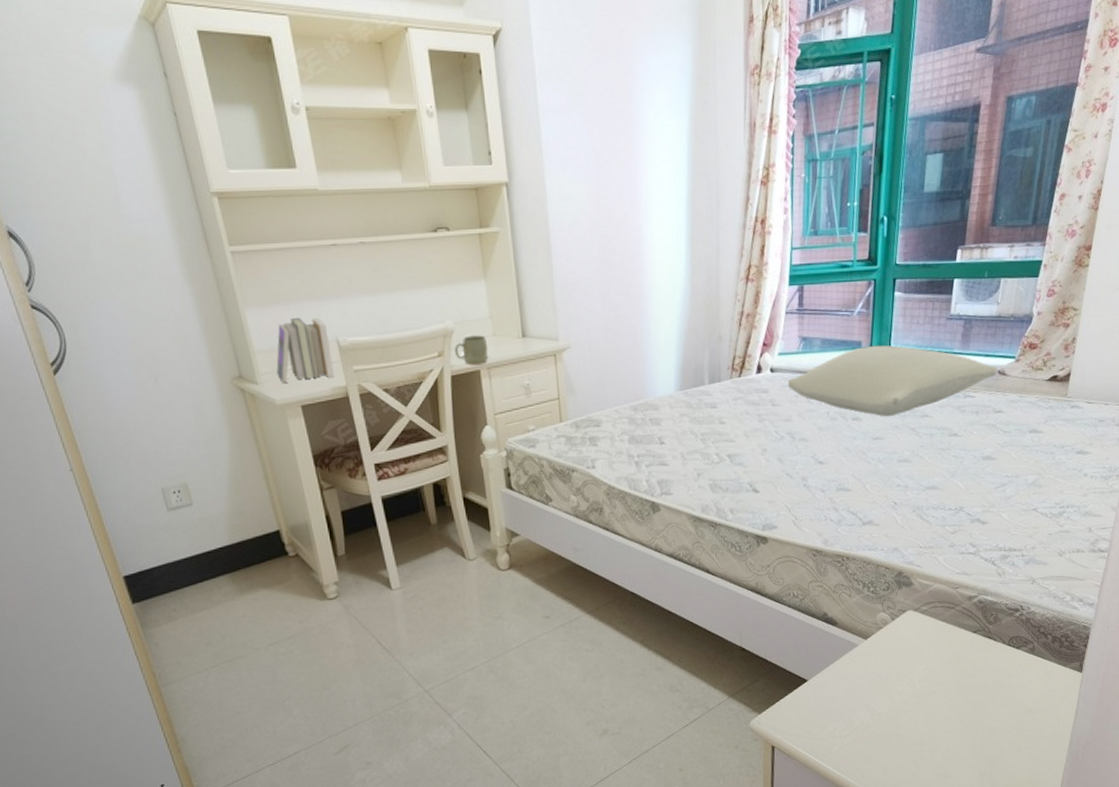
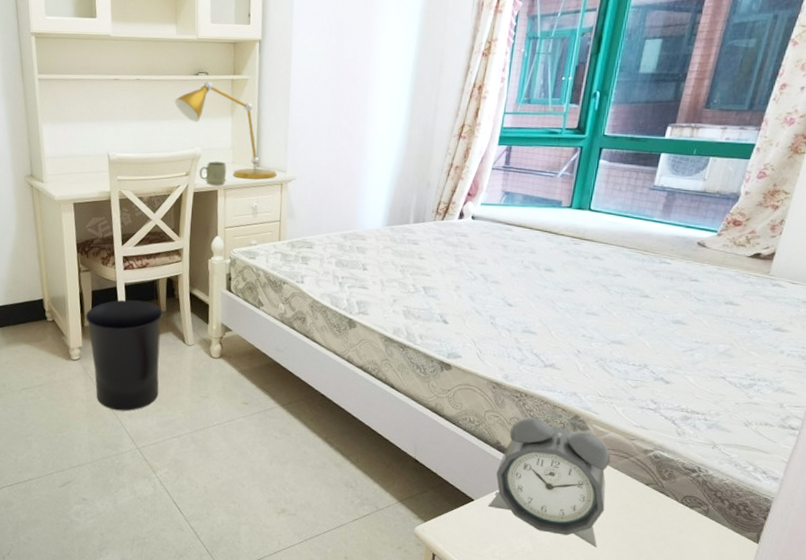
books: present [276,317,335,383] -> none [59,134,102,184]
waste bin: none [337,515,442,650] -> present [85,300,163,410]
desk lamp: none [412,238,548,354] -> present [175,81,277,180]
pillow: present [788,345,997,417] -> none [487,205,697,272]
alarm clock: none [822,580,938,707] -> present [487,416,611,548]

